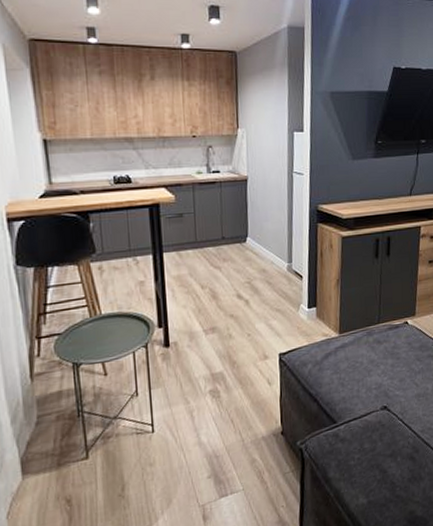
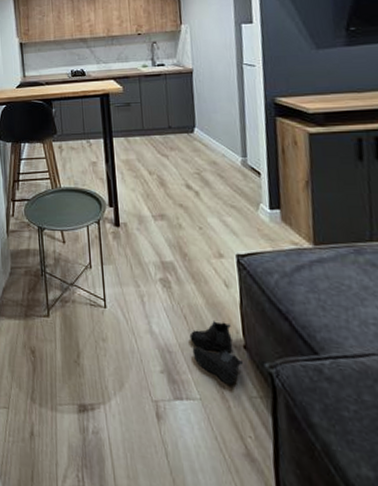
boots: none [235,416,280,469] -> present [189,321,243,385]

